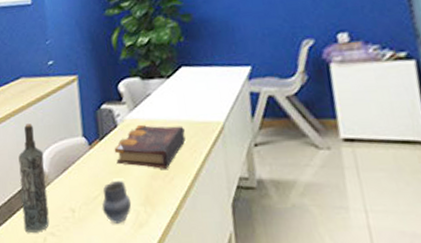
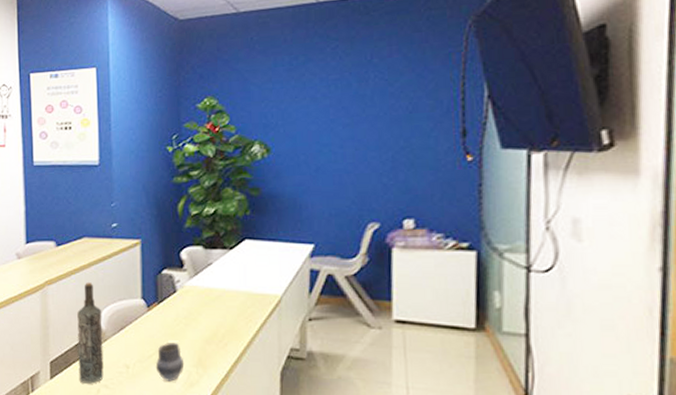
book: present [114,124,186,170] -> none [171,291,243,336]

